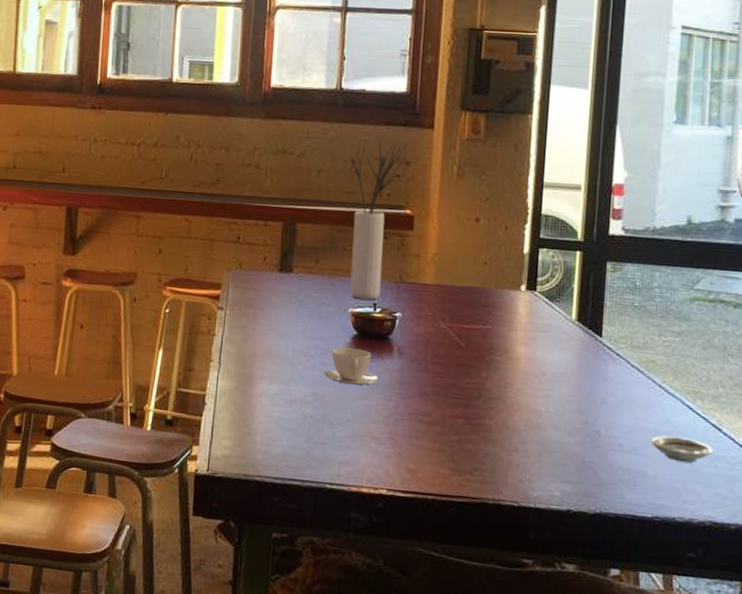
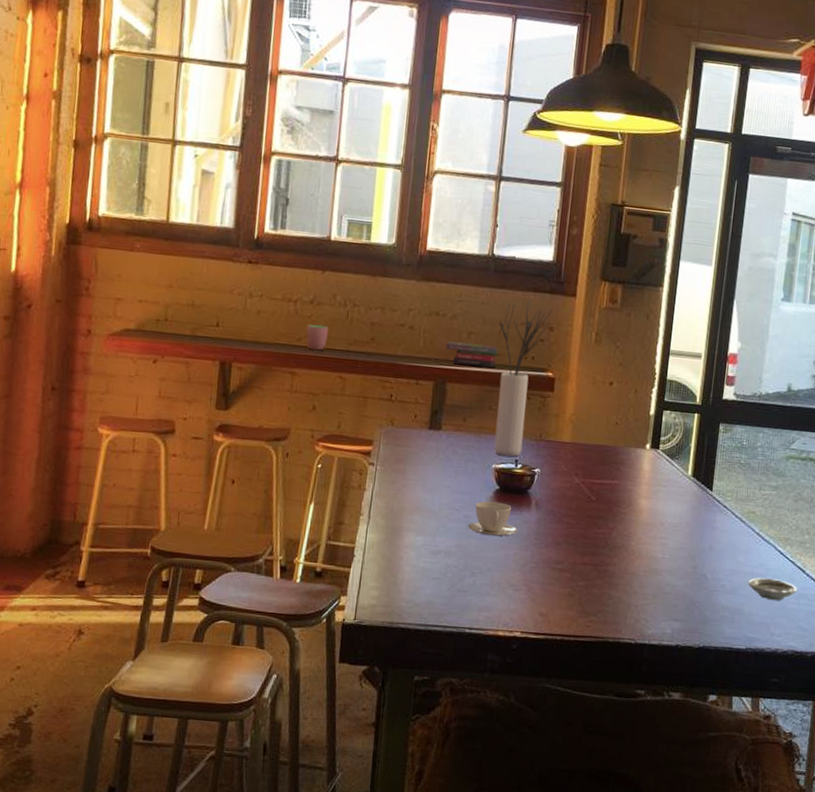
cup: none [150,167,173,193] -> present [306,324,328,350]
books: none [294,180,350,206] -> present [446,341,498,368]

